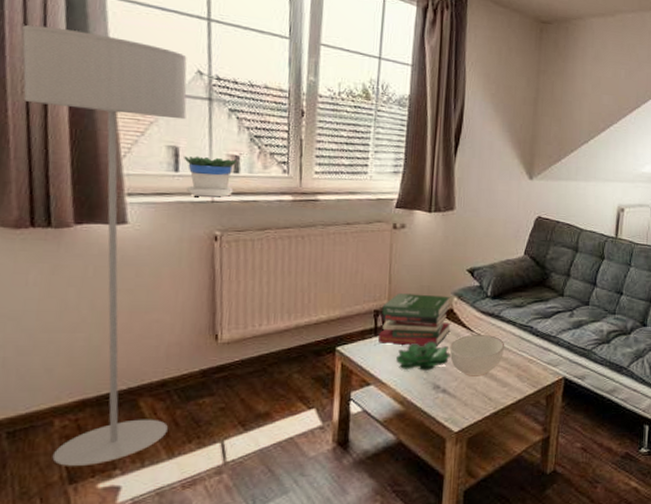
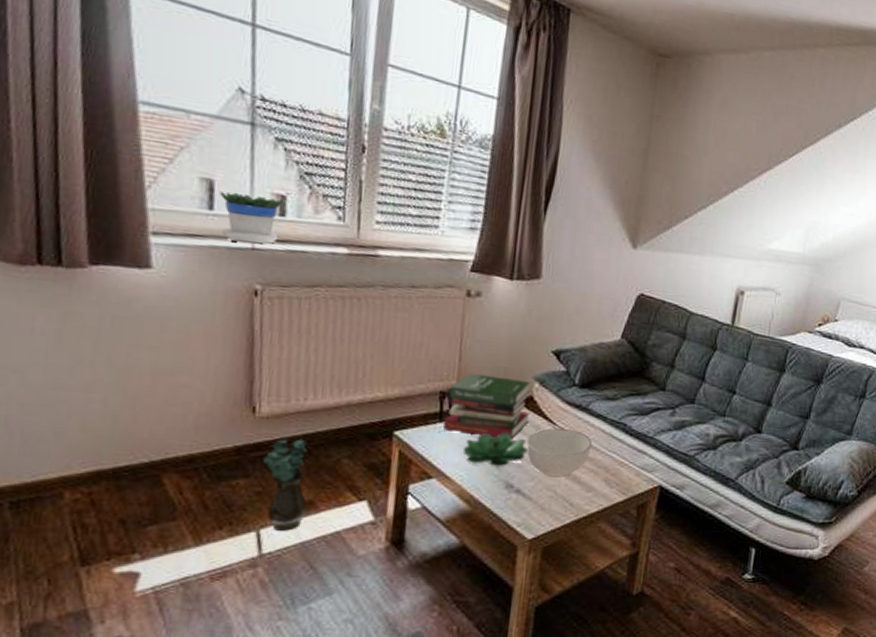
floor lamp: present [22,24,187,466] -> none [27,17,226,546]
vase: none [224,356,264,440] -> present [262,436,309,531]

